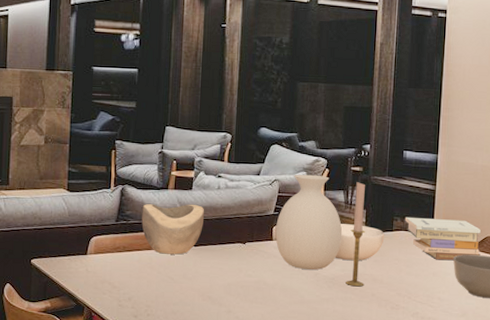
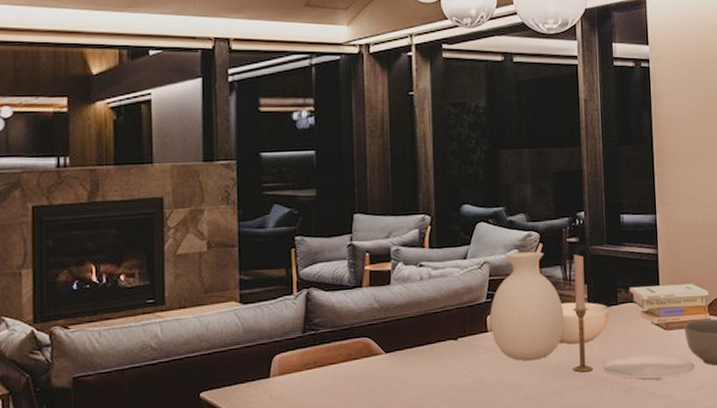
decorative bowl: present [142,204,205,255] -> none [333,301,408,365]
plate: none [372,277,461,302] -> present [602,354,696,380]

